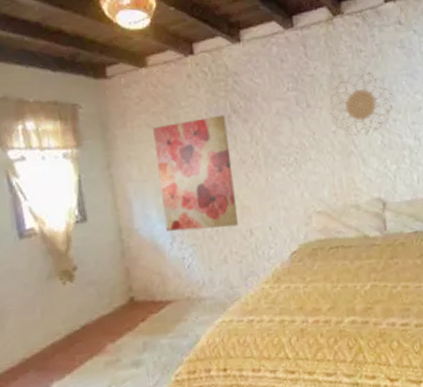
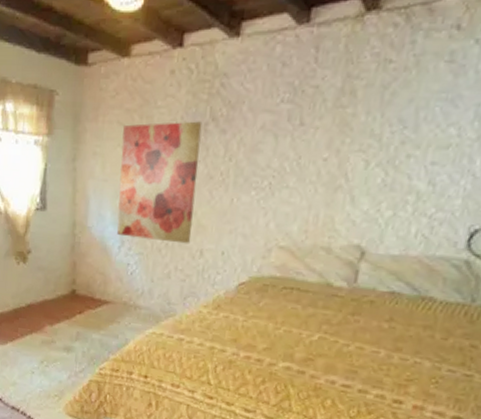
decorative wall piece: present [329,72,393,136] -> none [326,90,416,169]

